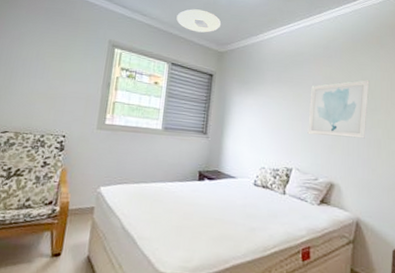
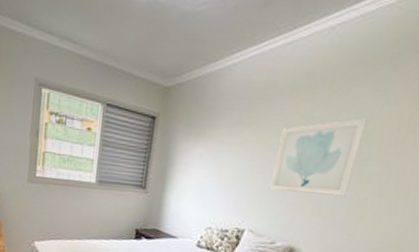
ceiling light: present [176,9,222,33] -> none [113,29,170,62]

